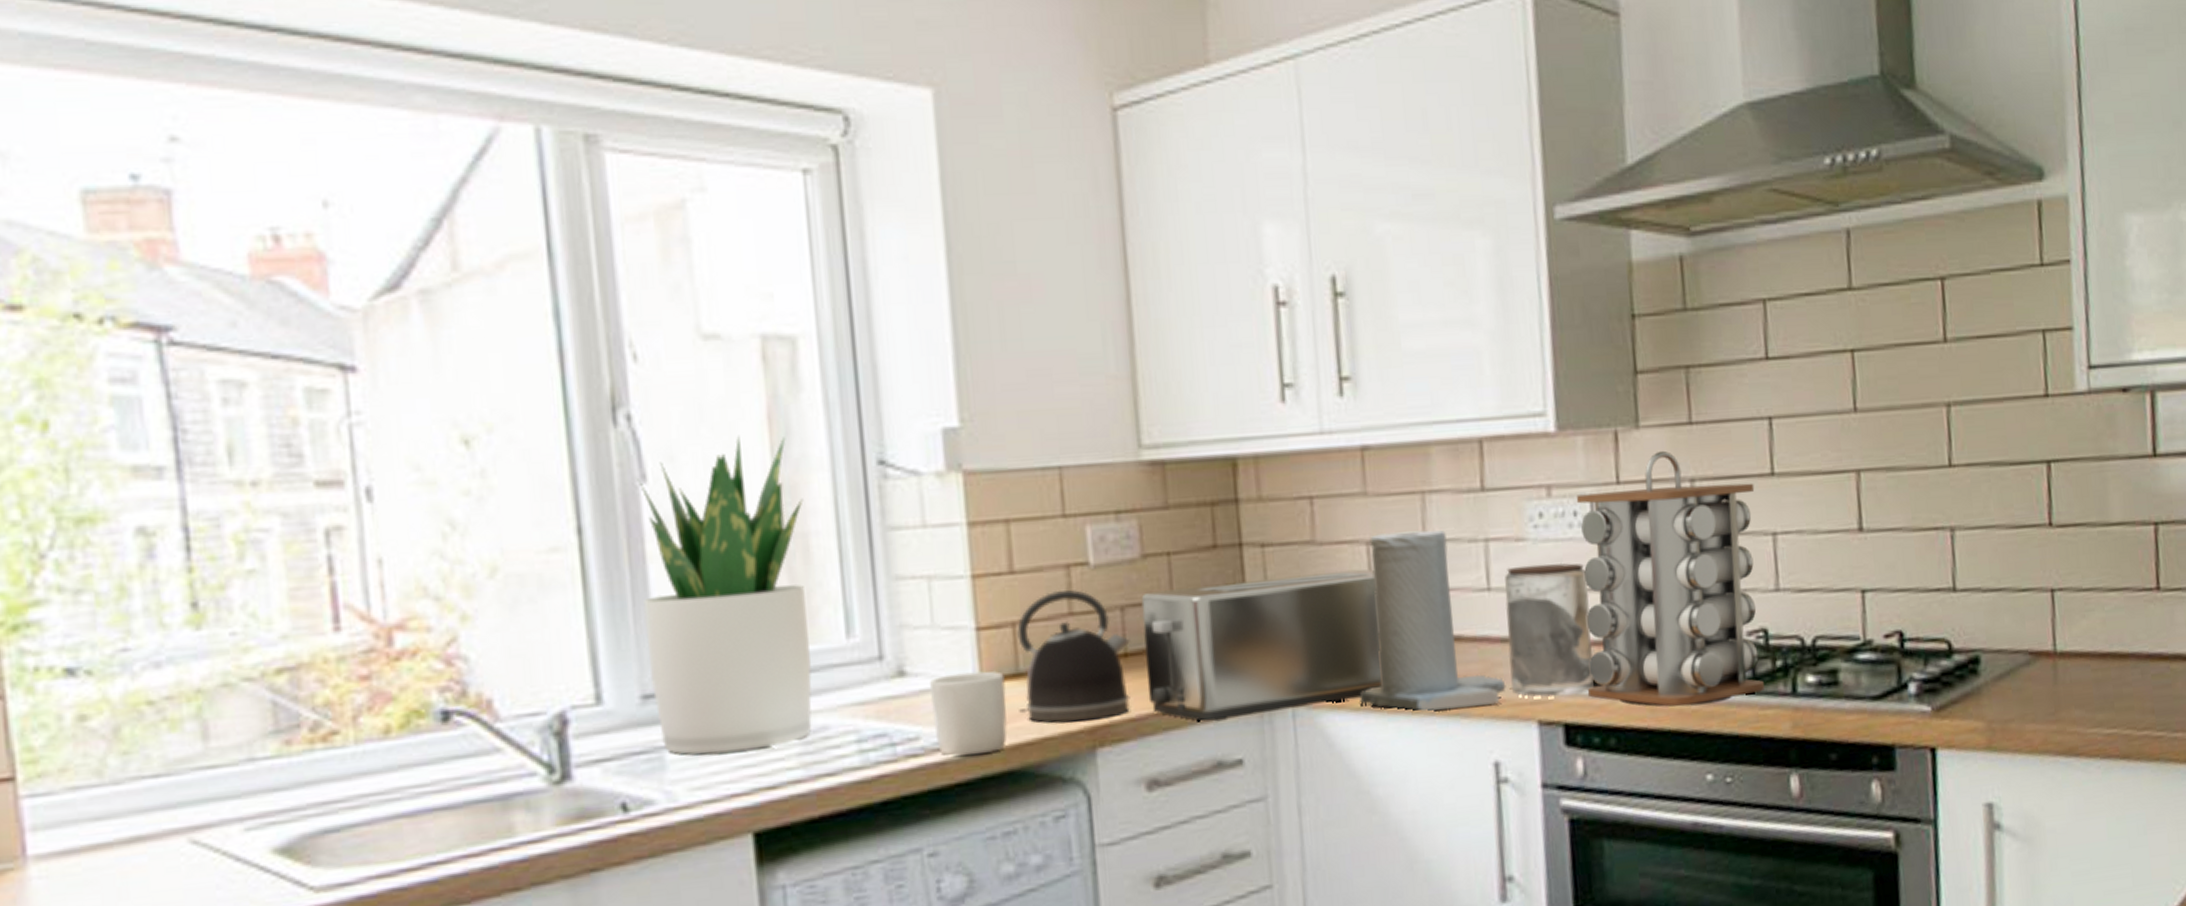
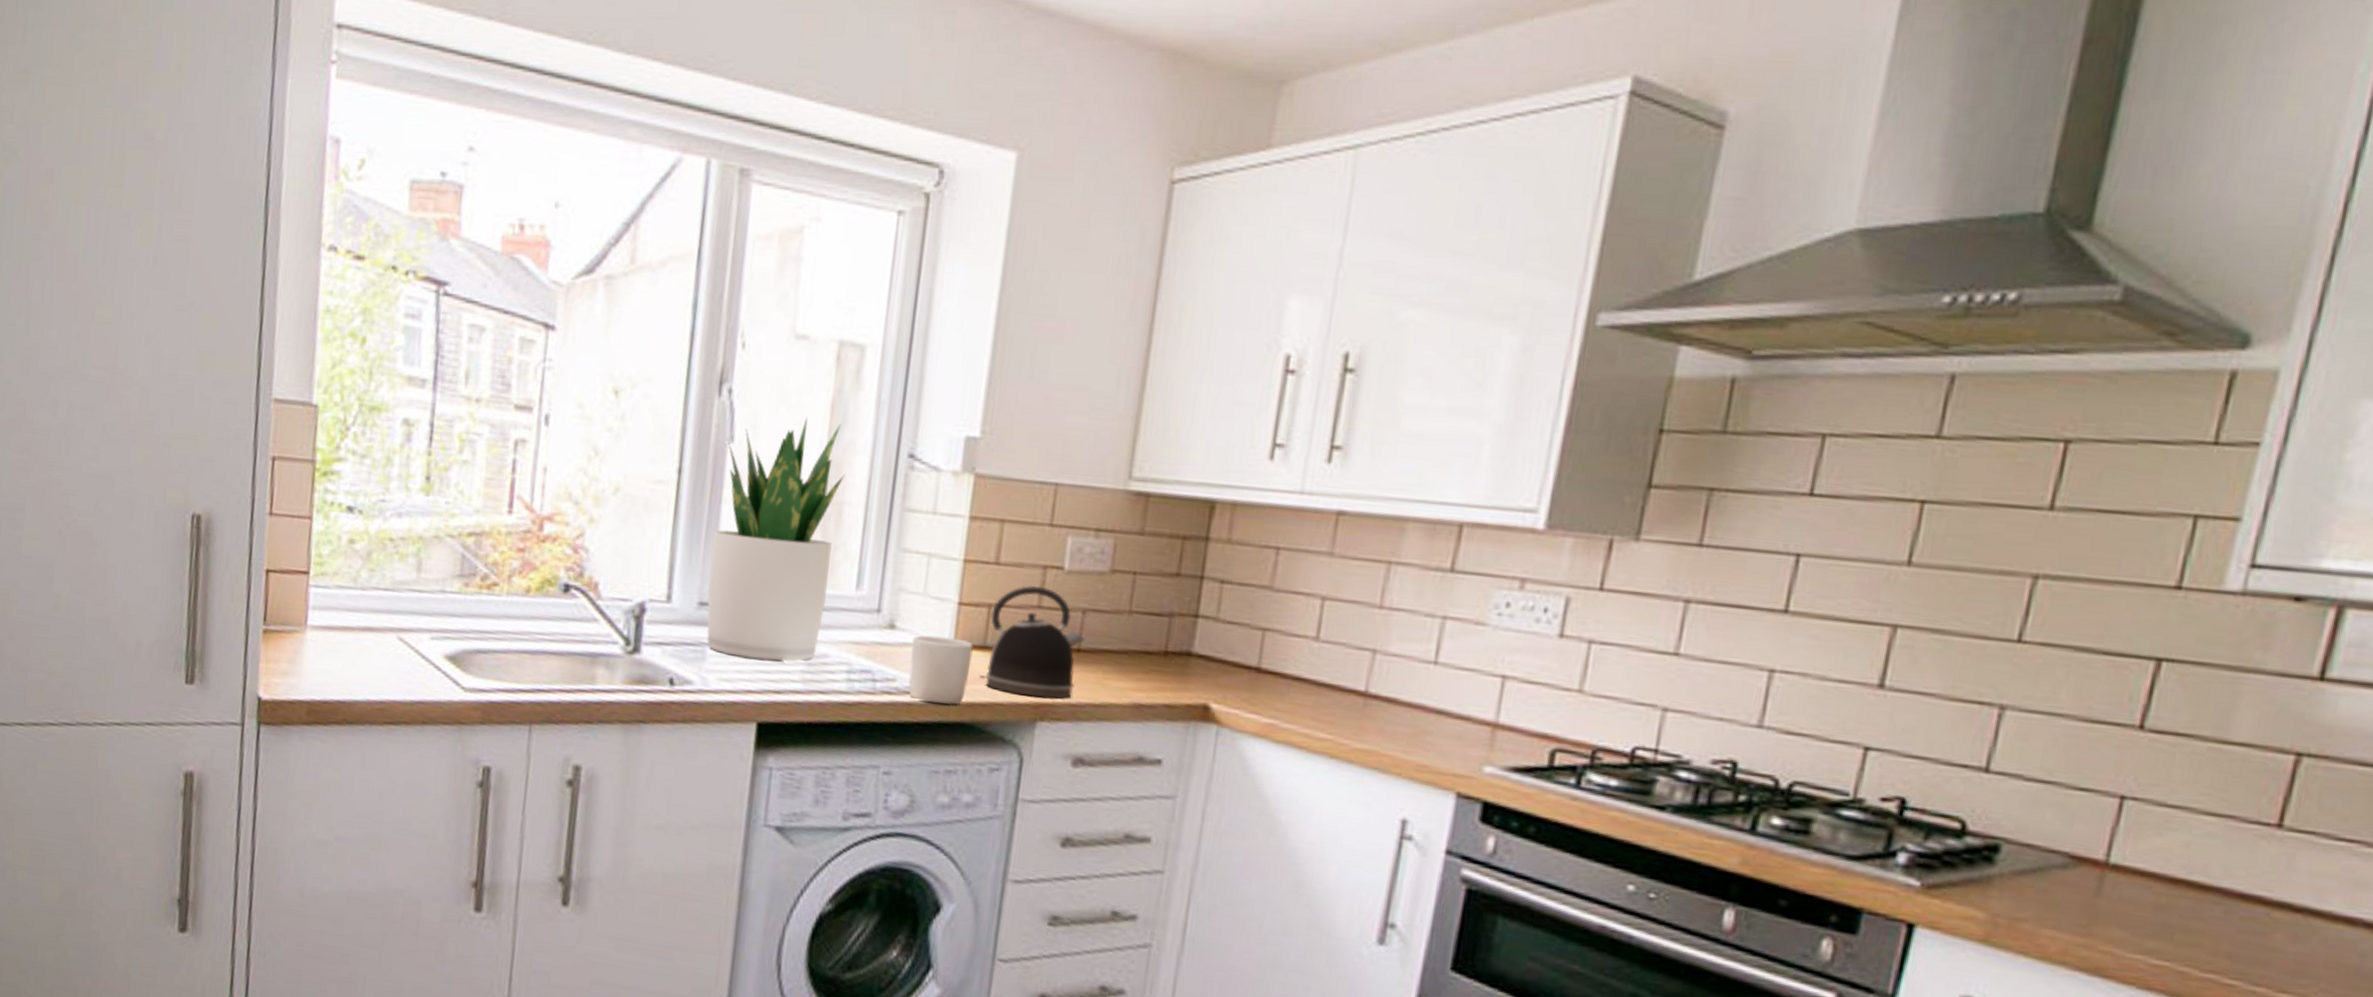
toaster: present [1141,569,1383,722] -> none [1090,602,1324,732]
paper towel: present [1359,529,1506,713] -> none [1282,592,1432,768]
jar: present [1504,562,1594,698] -> none [1435,647,1544,778]
spice rack: present [1576,450,1764,708] -> none [1515,566,1761,821]

